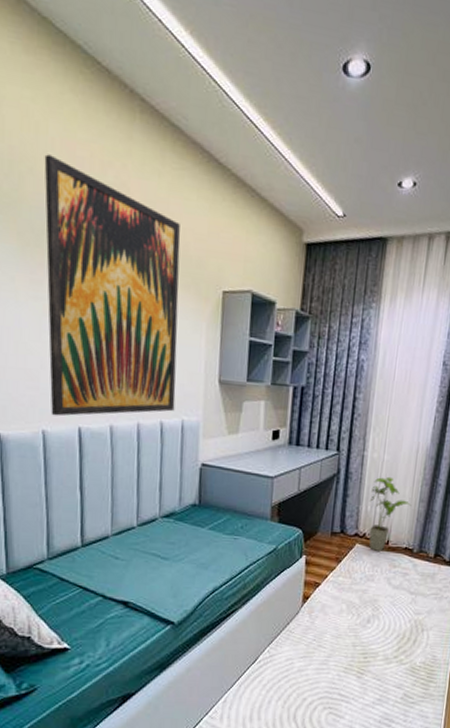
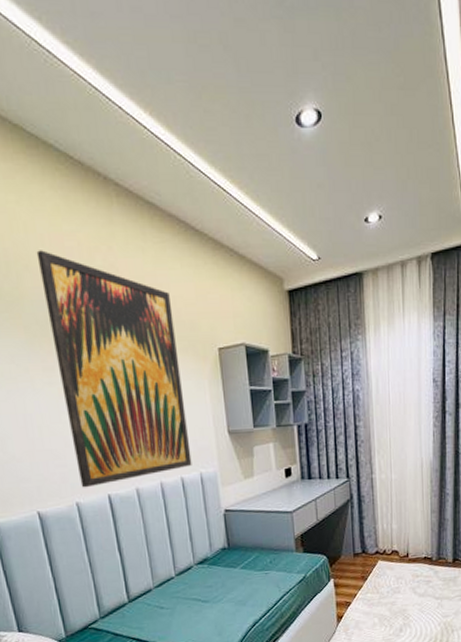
house plant: present [369,476,412,551] -> none [384,494,424,565]

